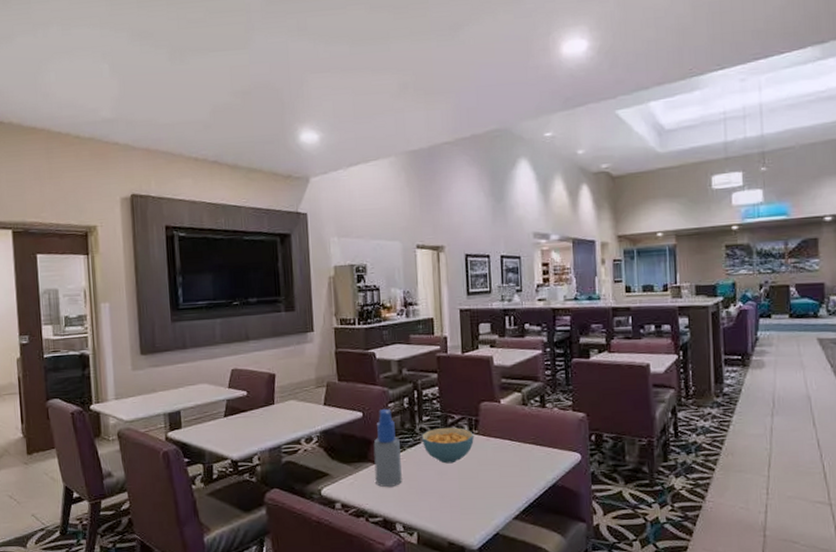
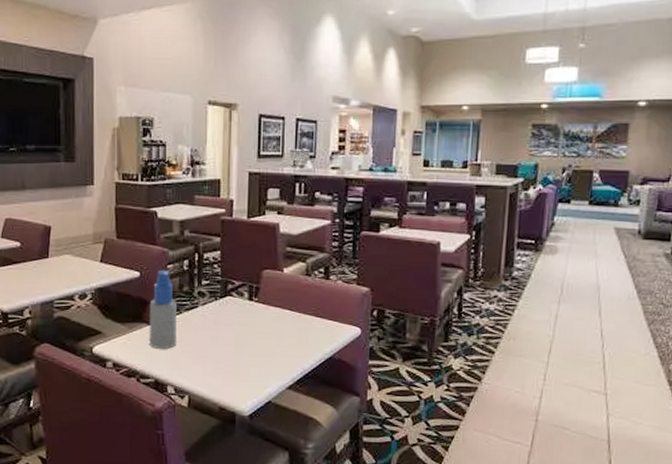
cereal bowl: present [422,427,474,464] -> none [200,293,253,330]

